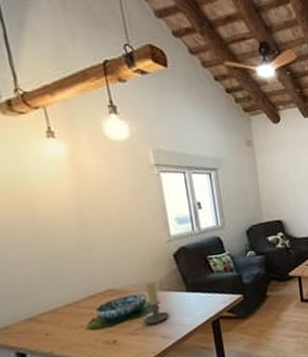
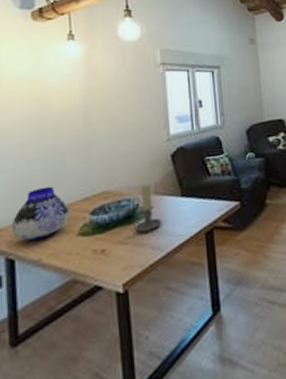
vase: none [16,286,77,337] -> present [11,186,70,242]

